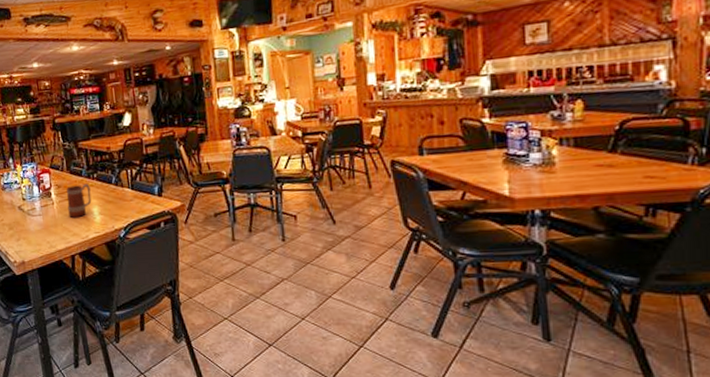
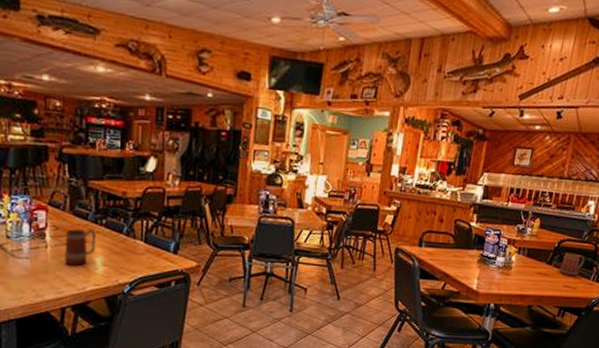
beer mug: none [630,134,671,165] -> present [558,253,585,277]

